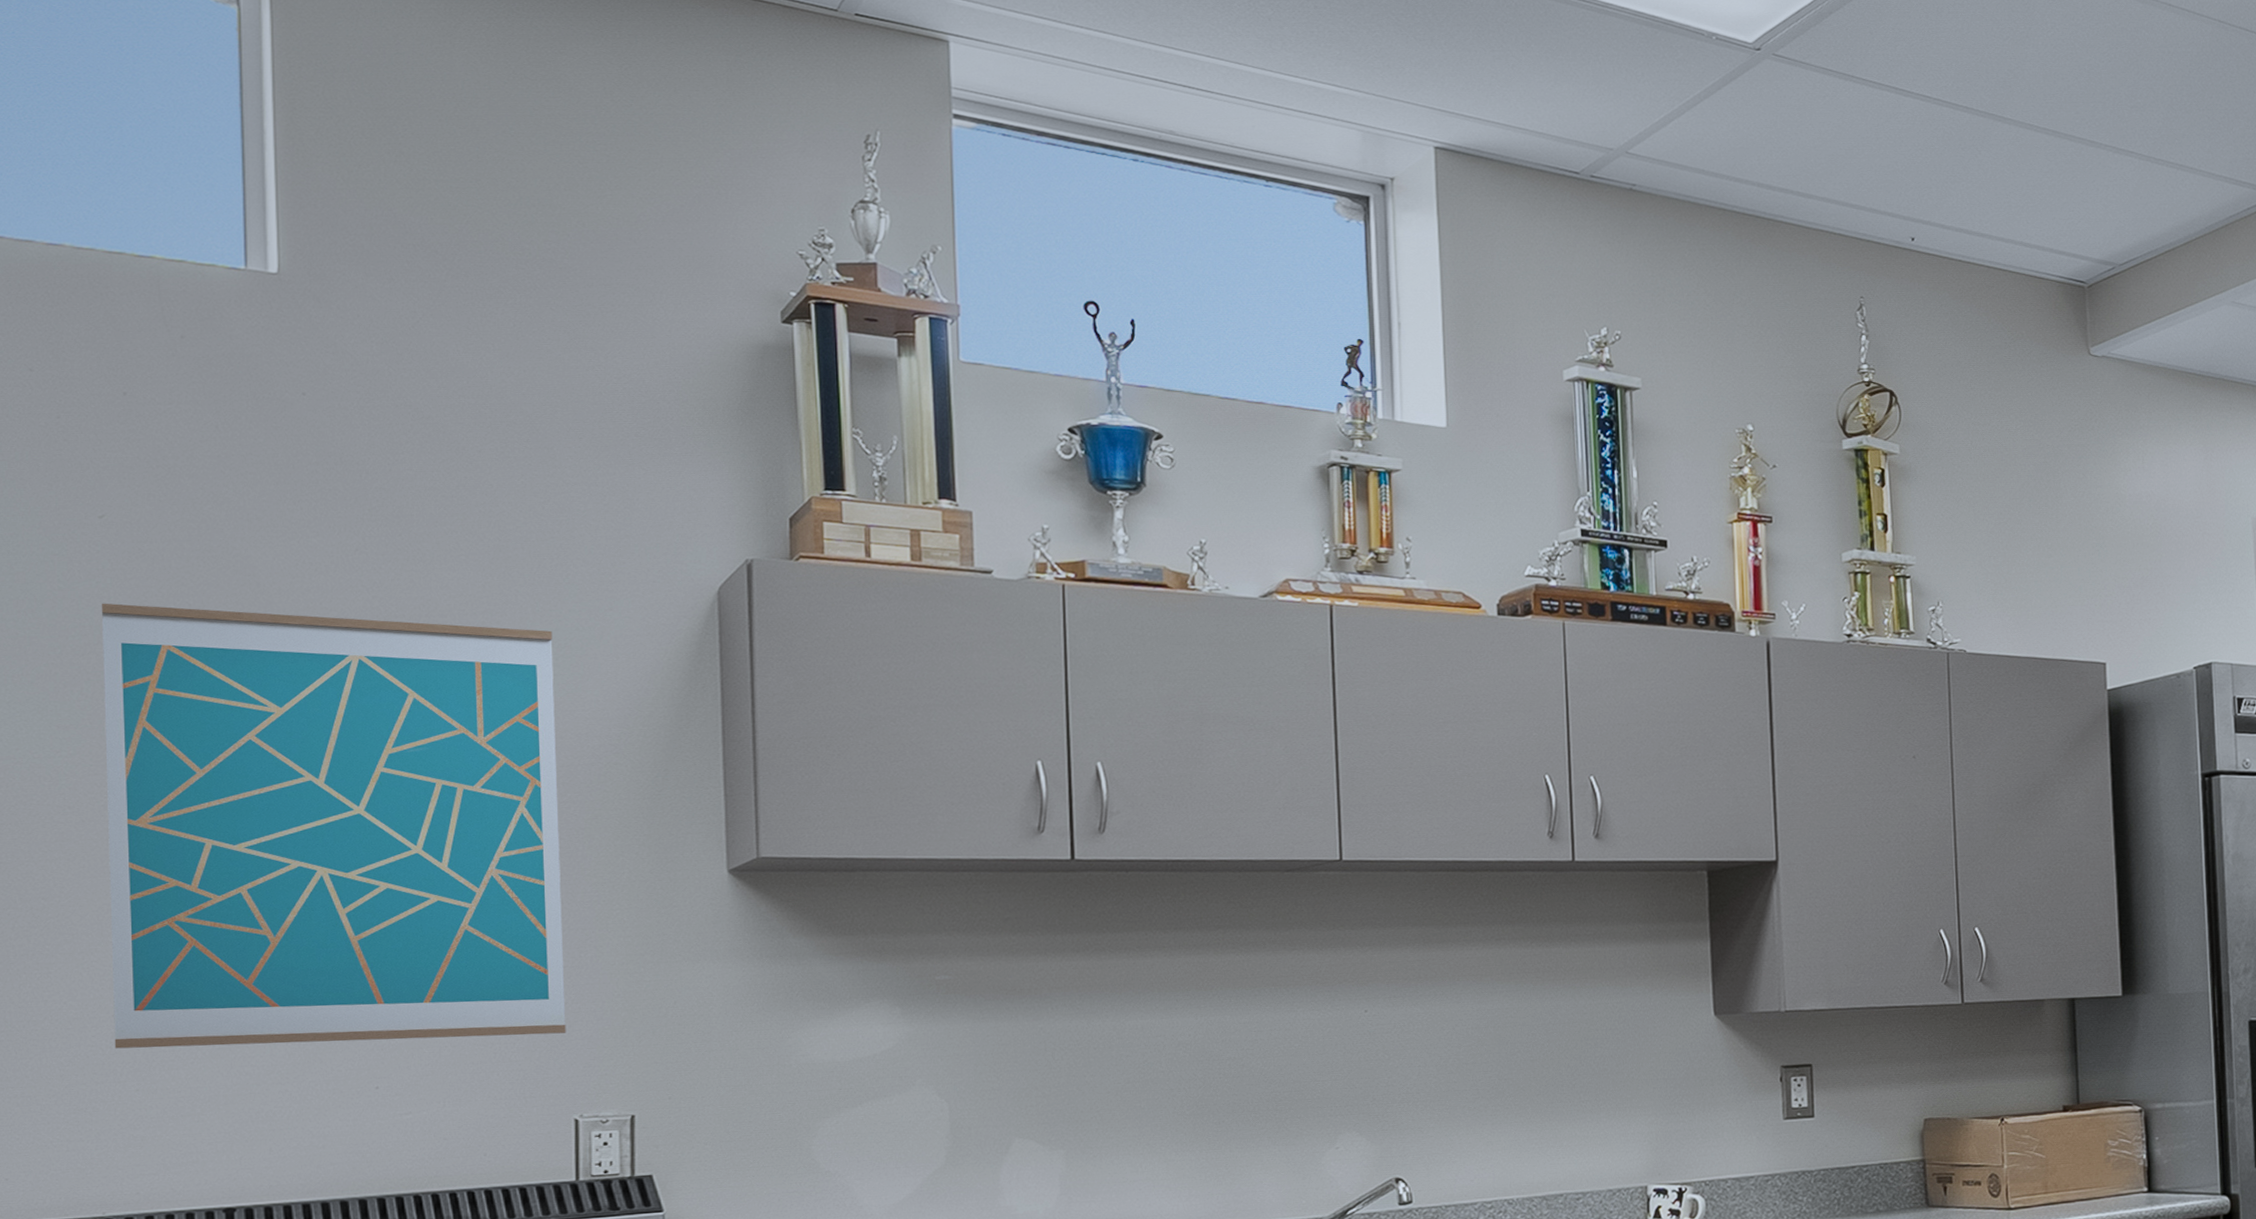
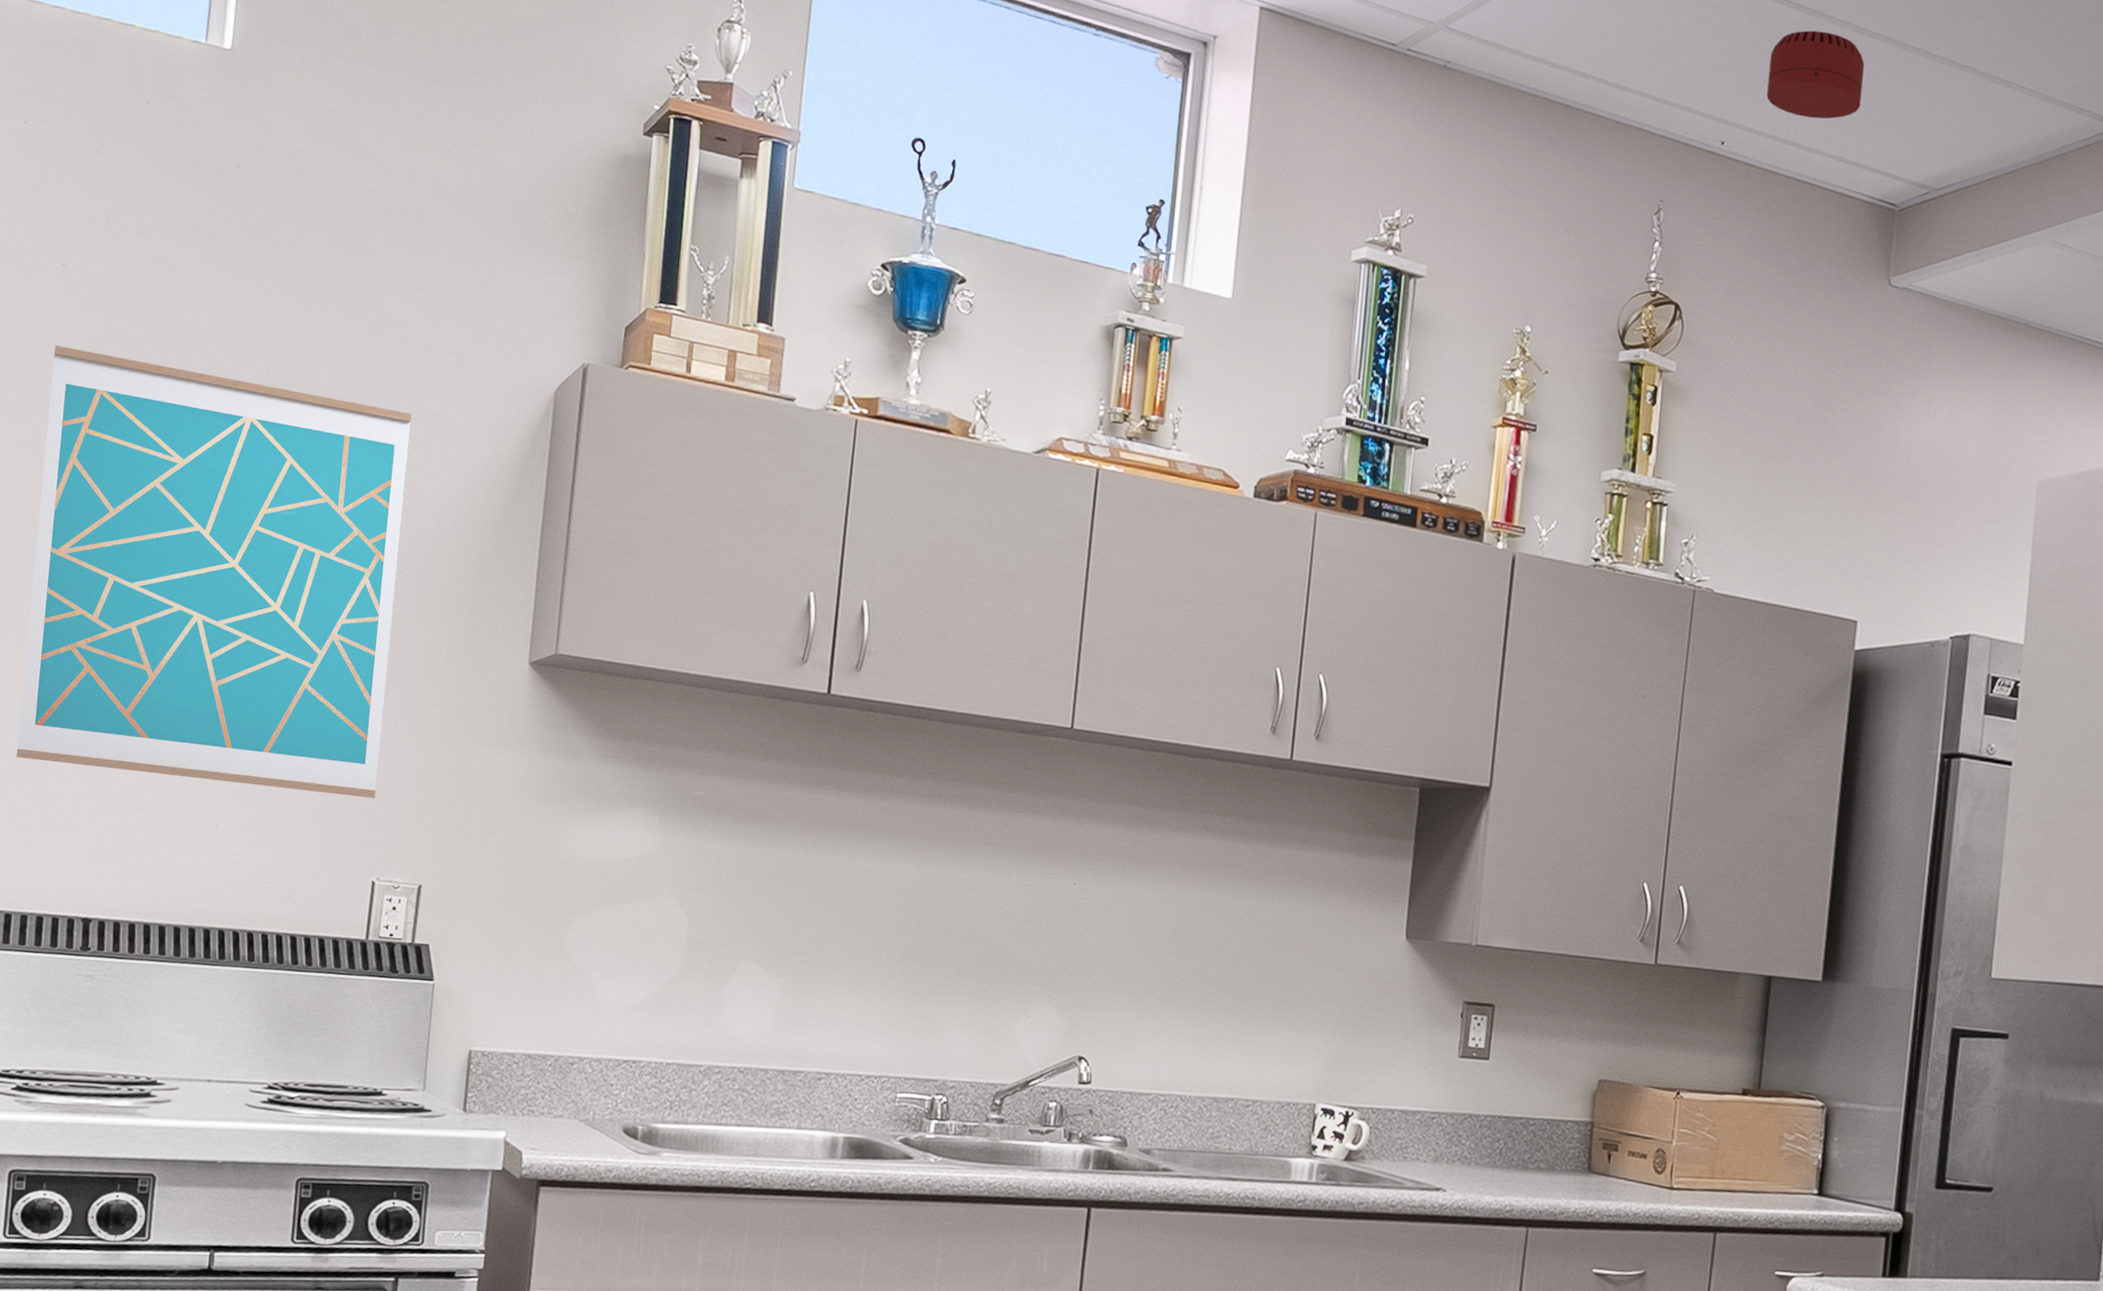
smoke detector: none [1946,130,2038,210] -> present [1766,30,1865,119]

